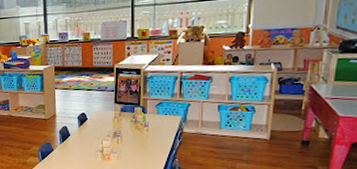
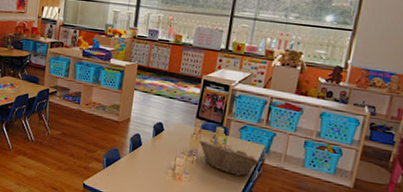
fruit basket: none [121,121,180,147] -> present [199,140,261,177]

